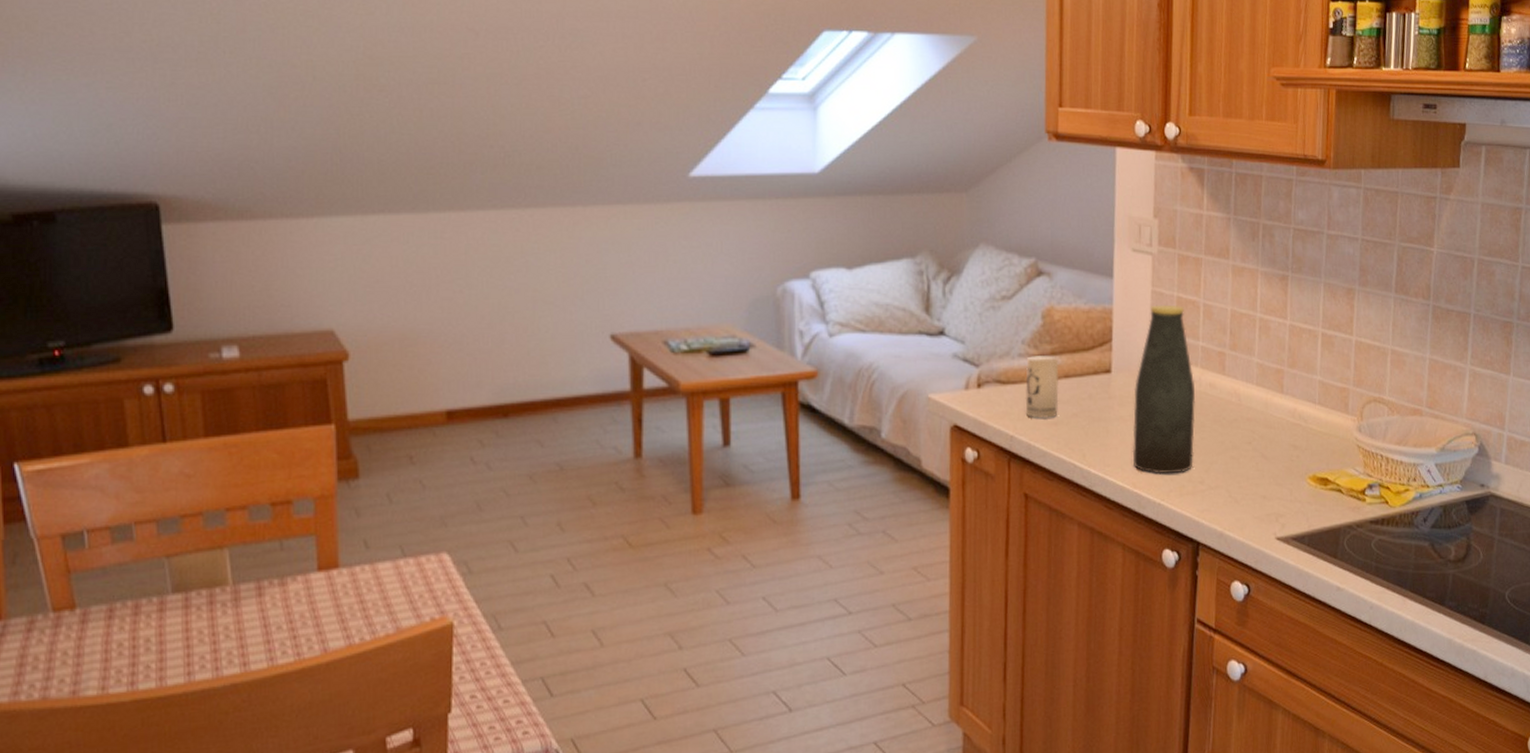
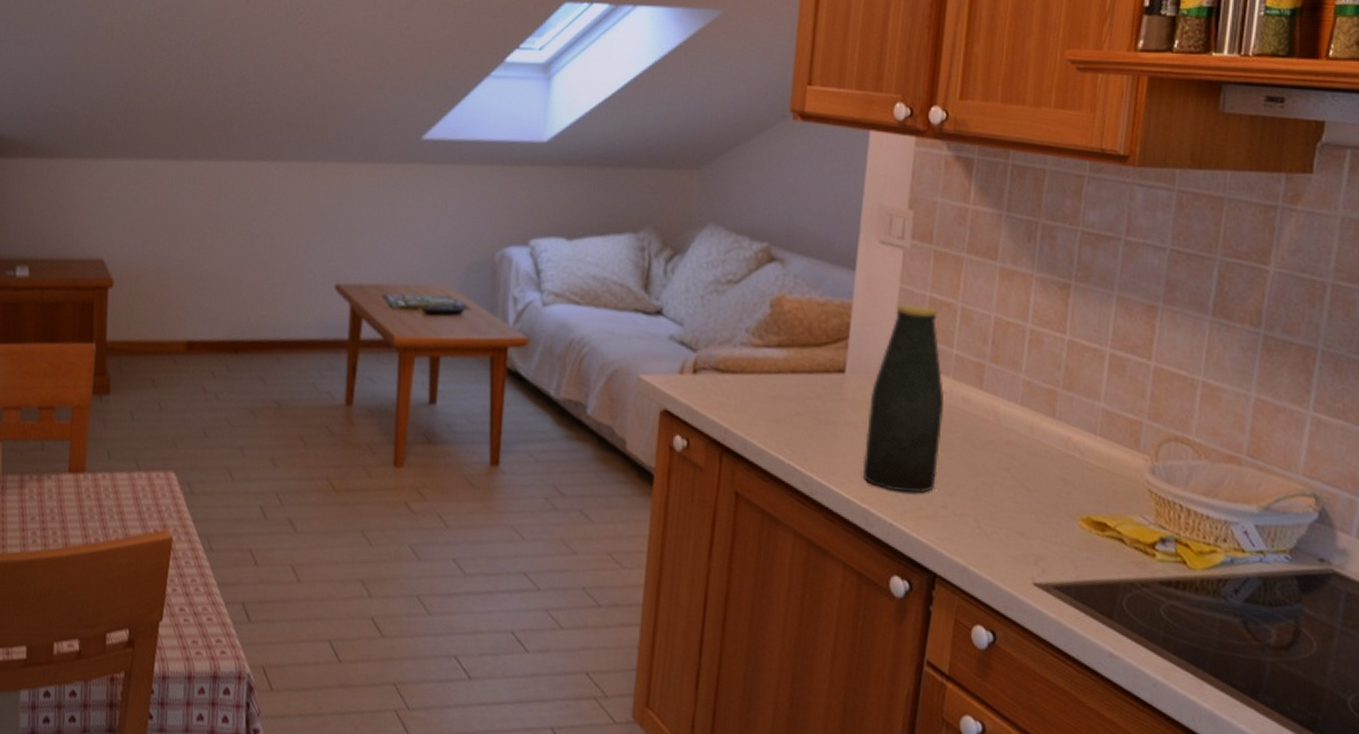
candle: present [1025,356,1059,418] -> none [743,346,786,415]

